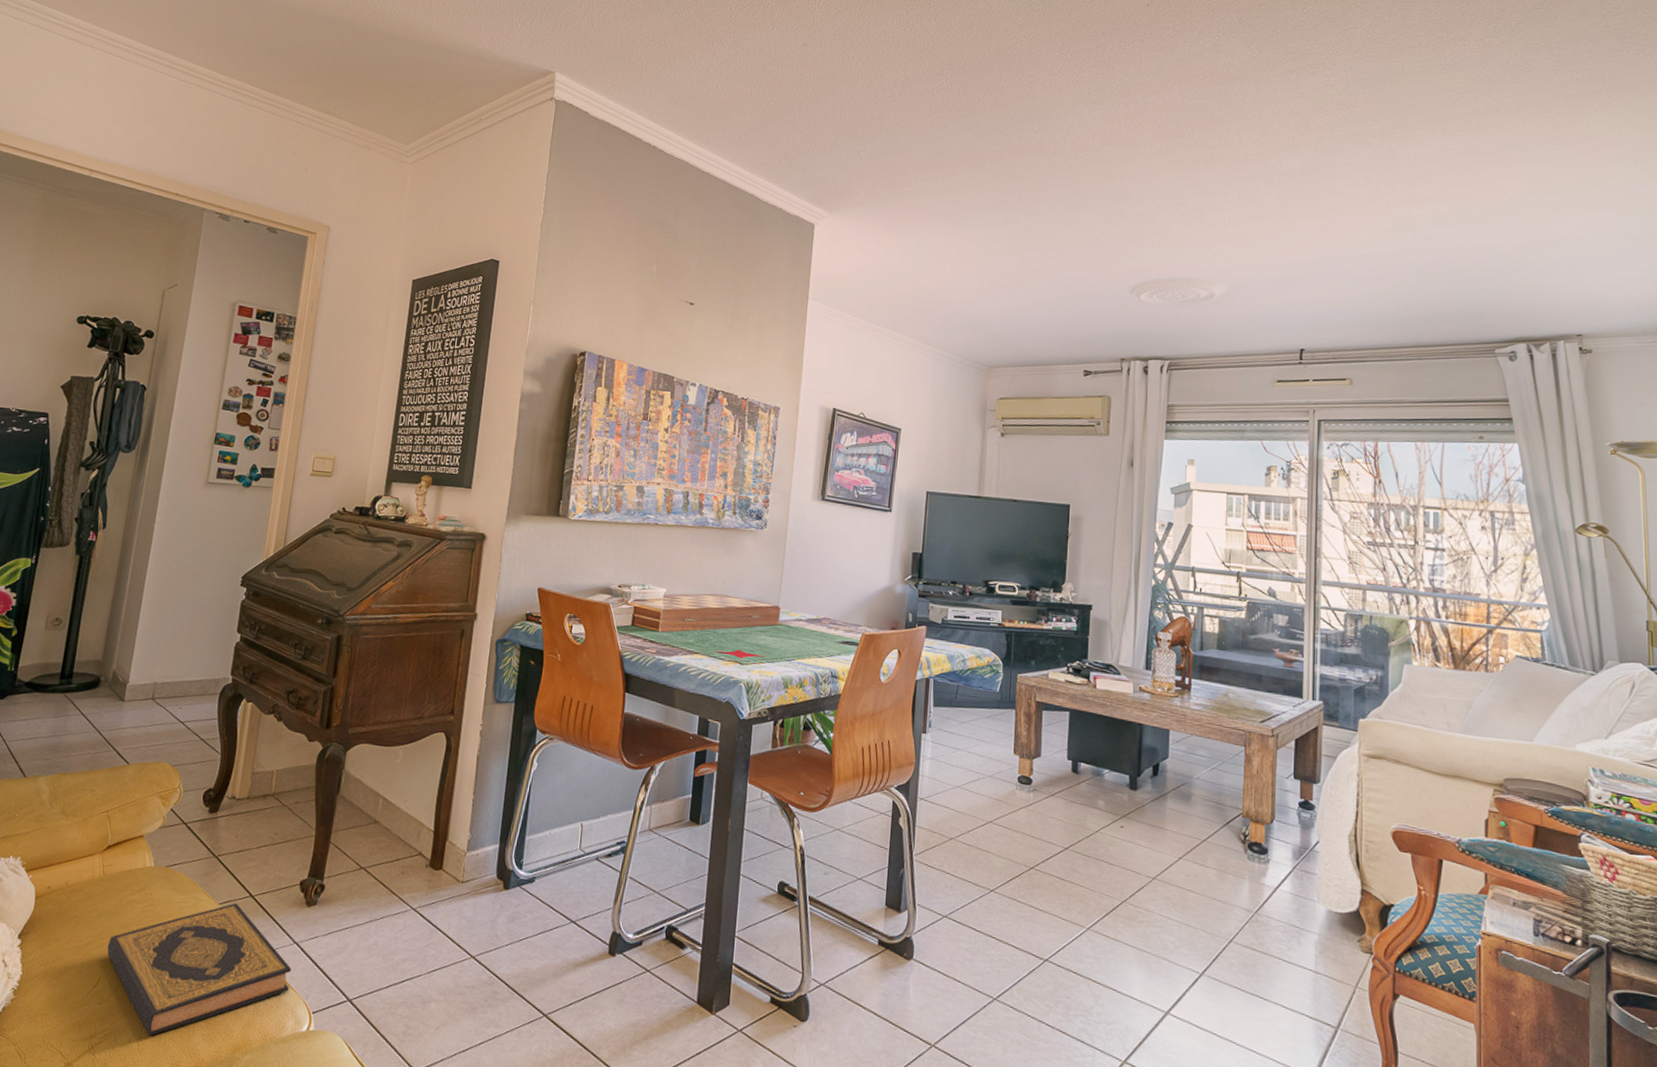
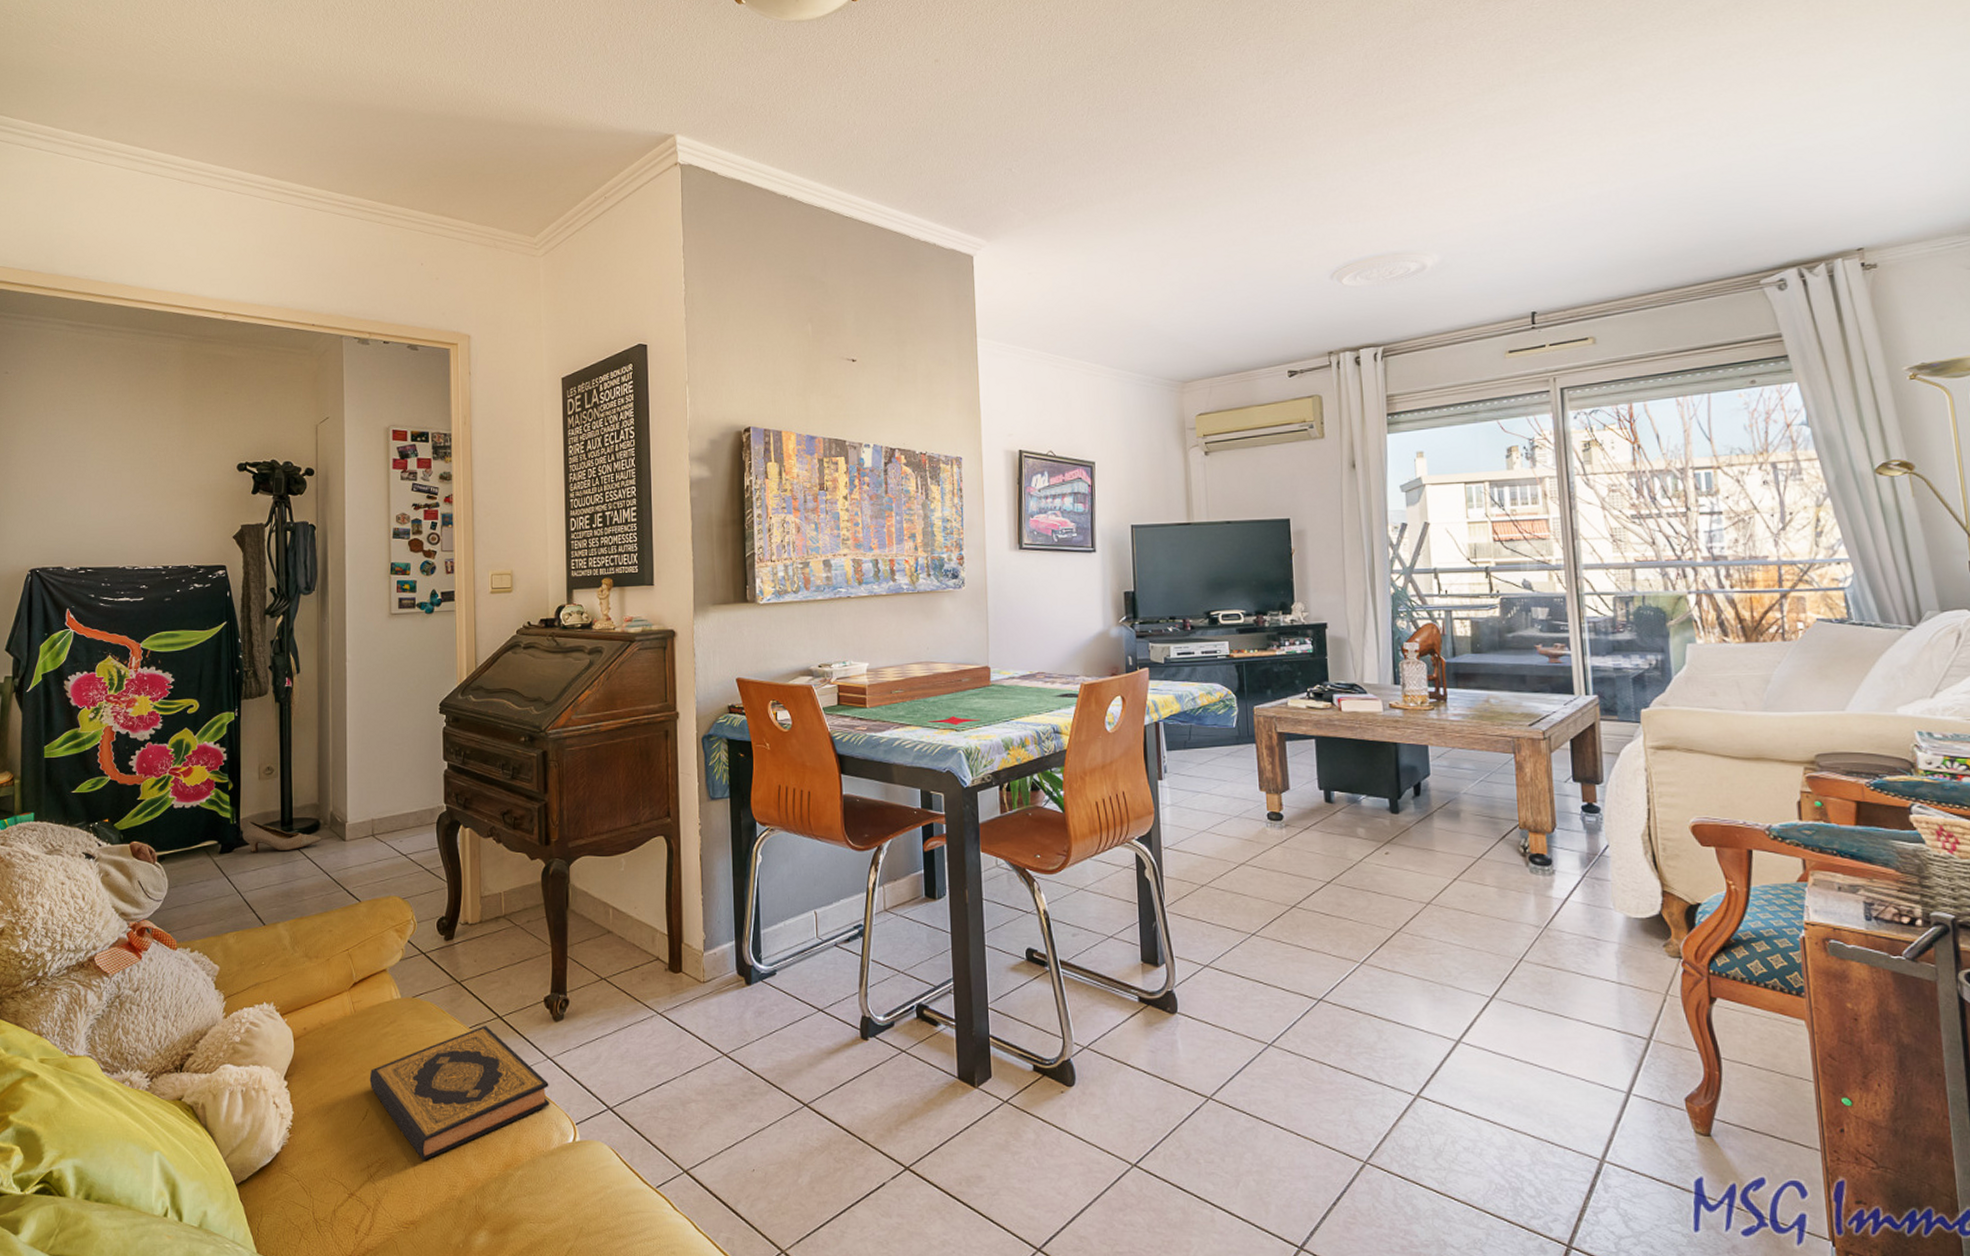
shoe: none [18,668,99,705] -> present [243,820,321,853]

